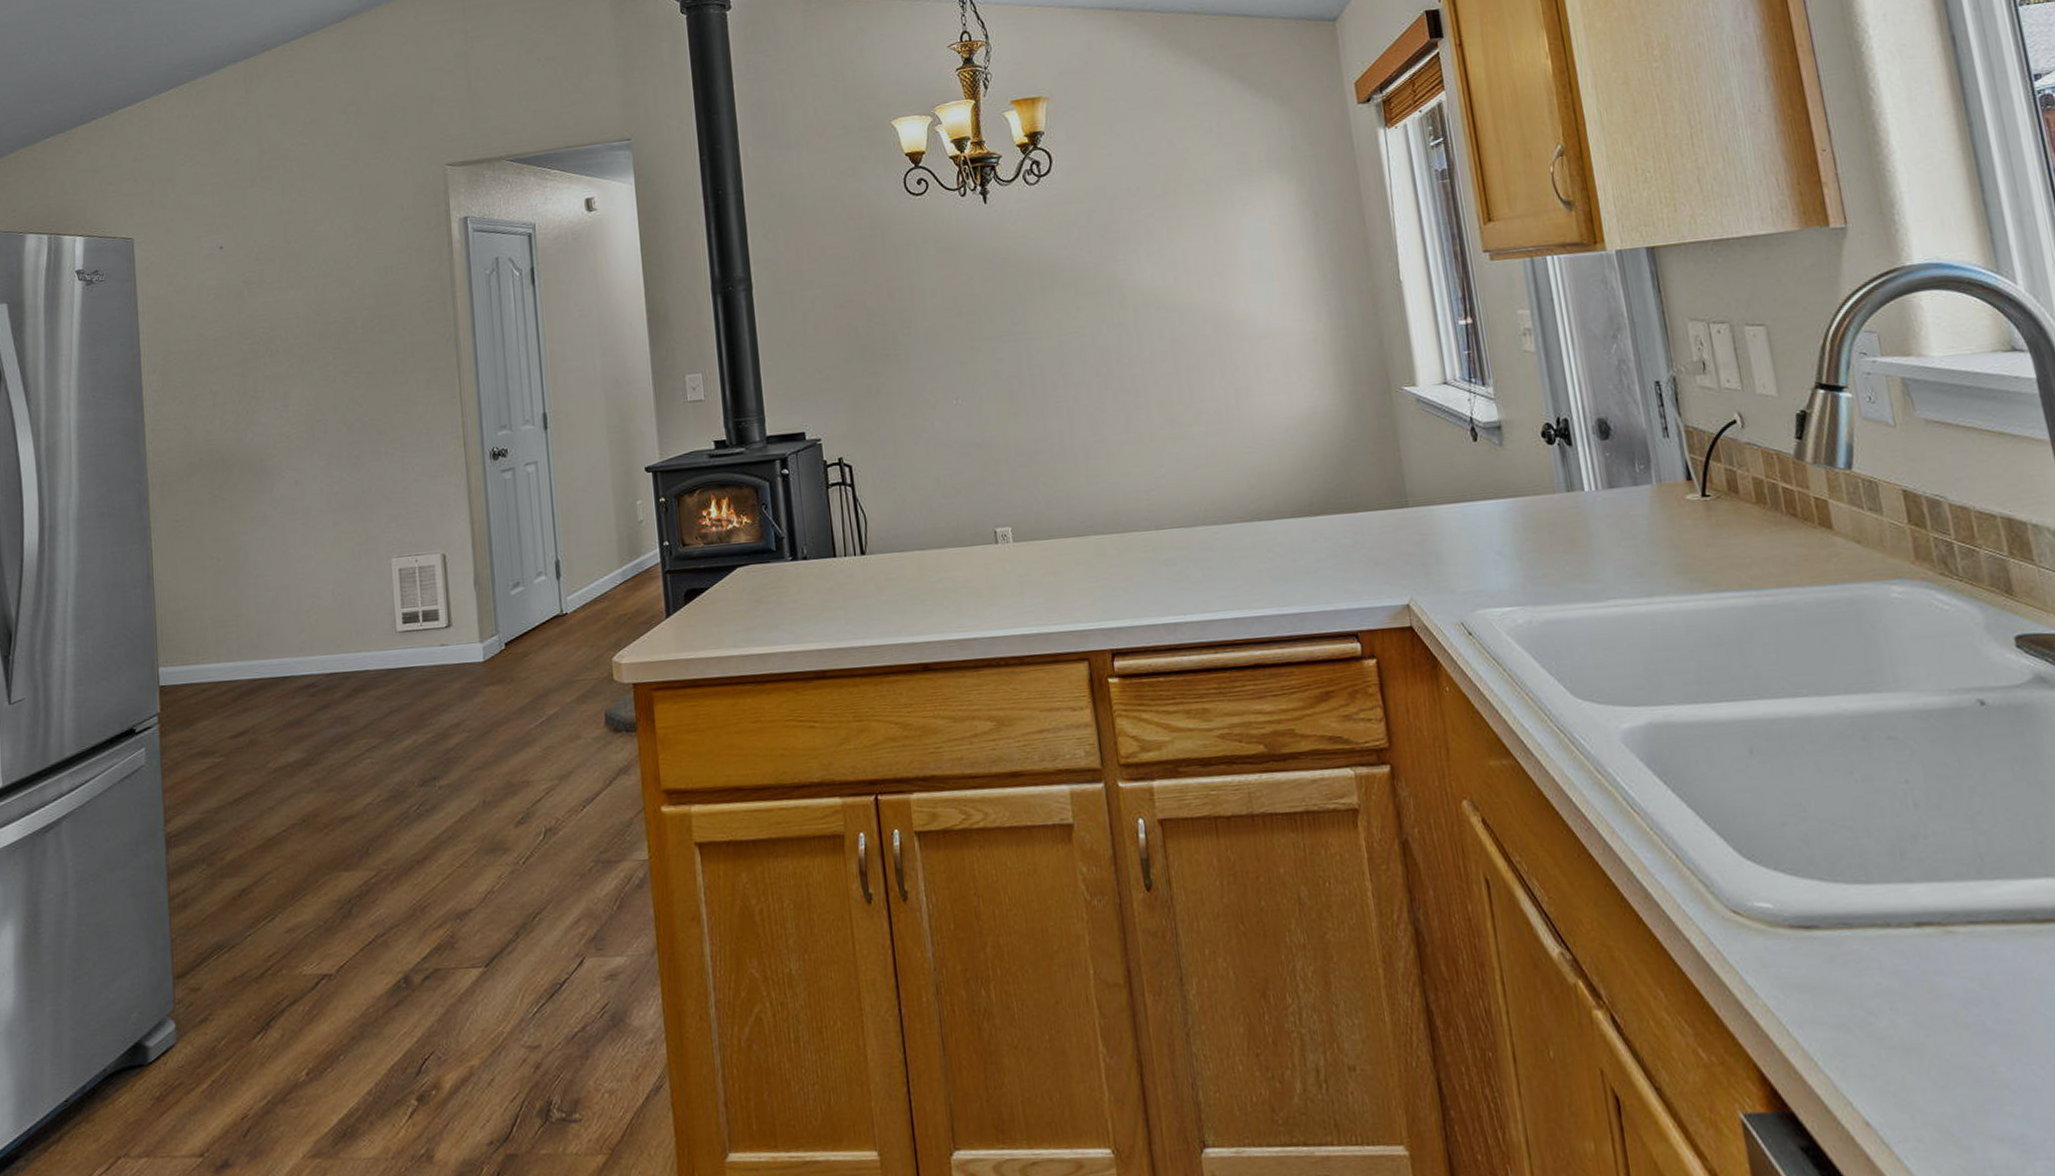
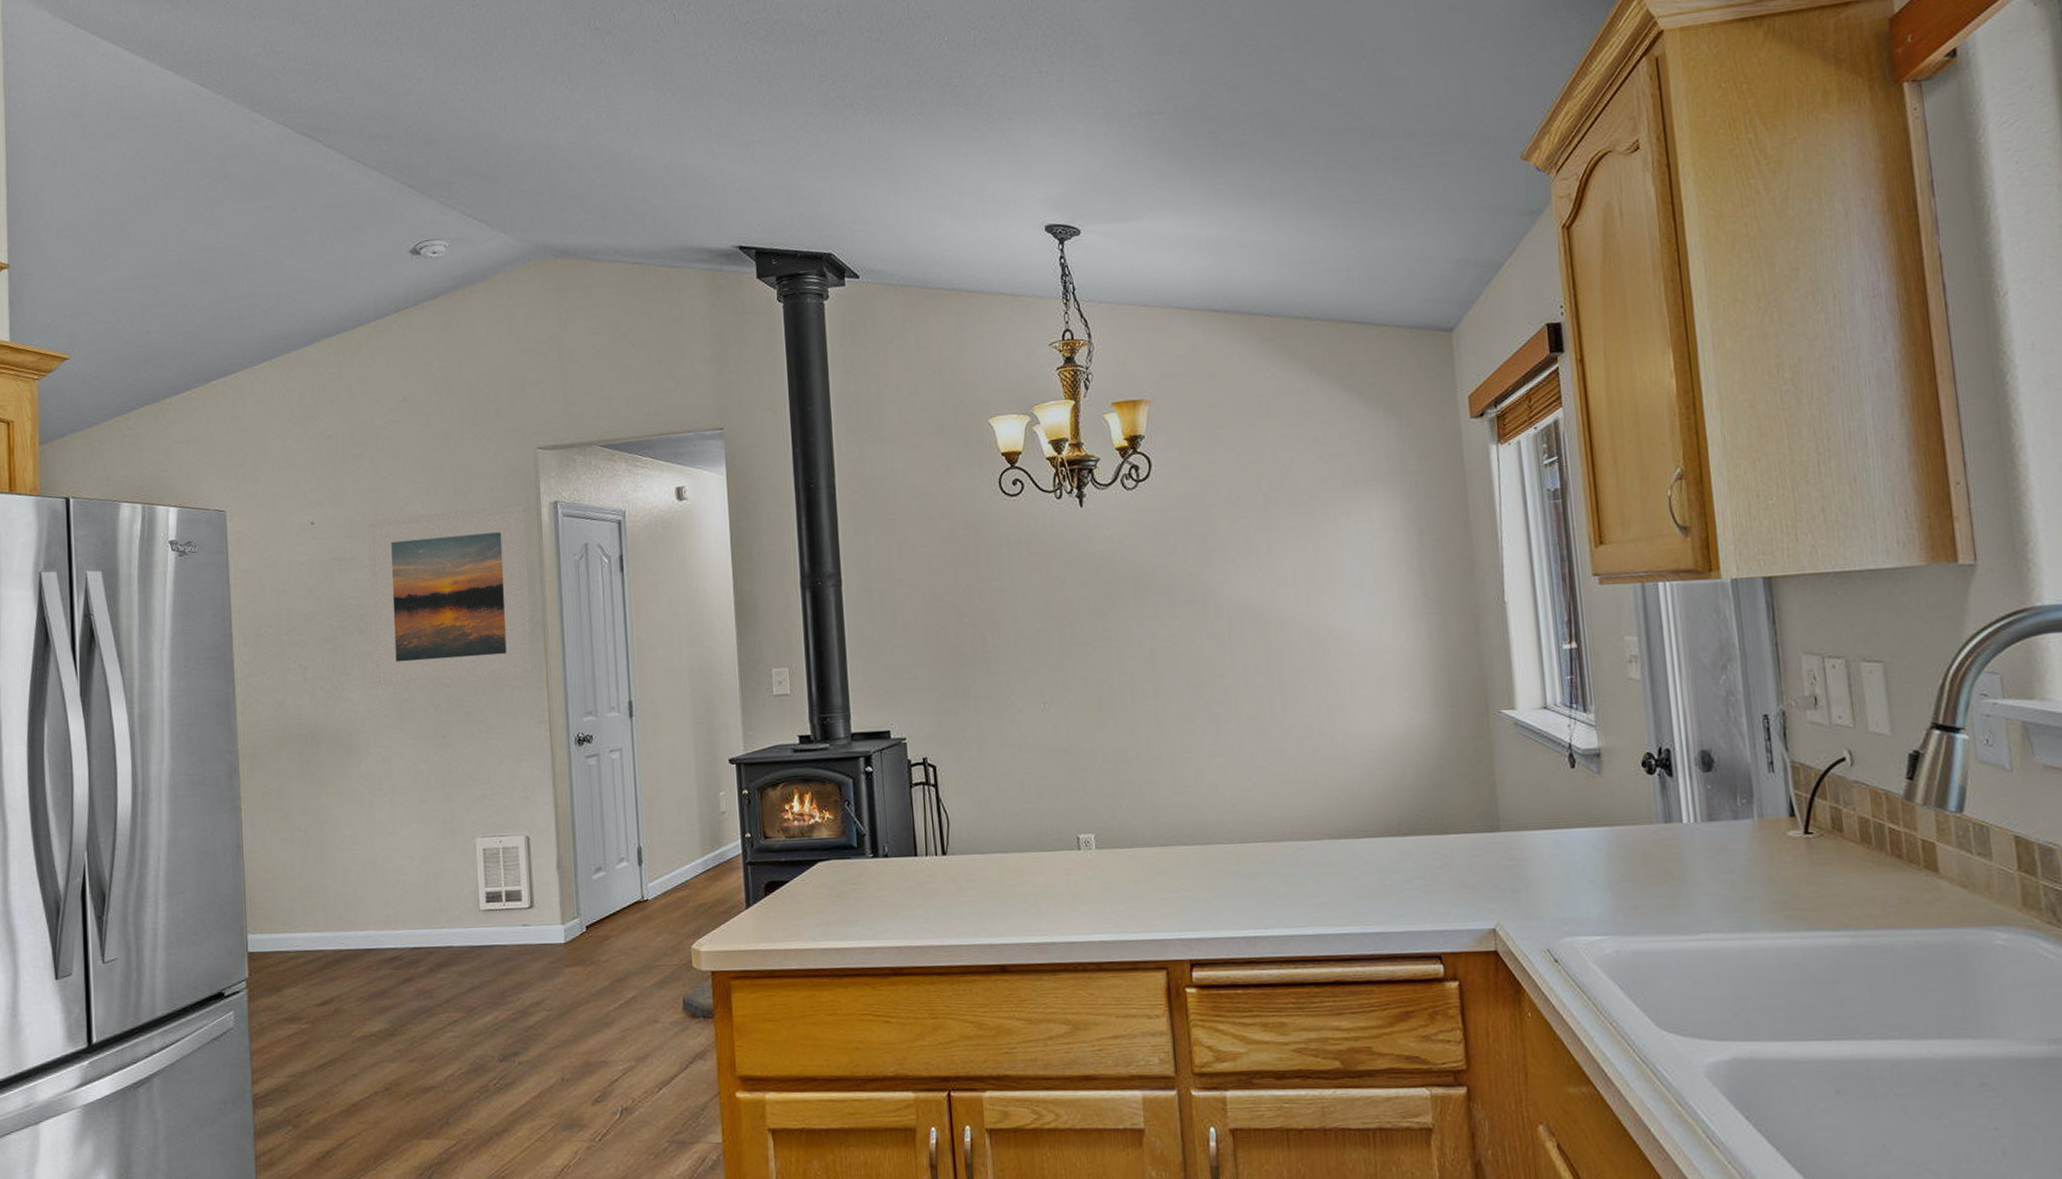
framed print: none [277,221,446,411] -> present [367,505,532,688]

